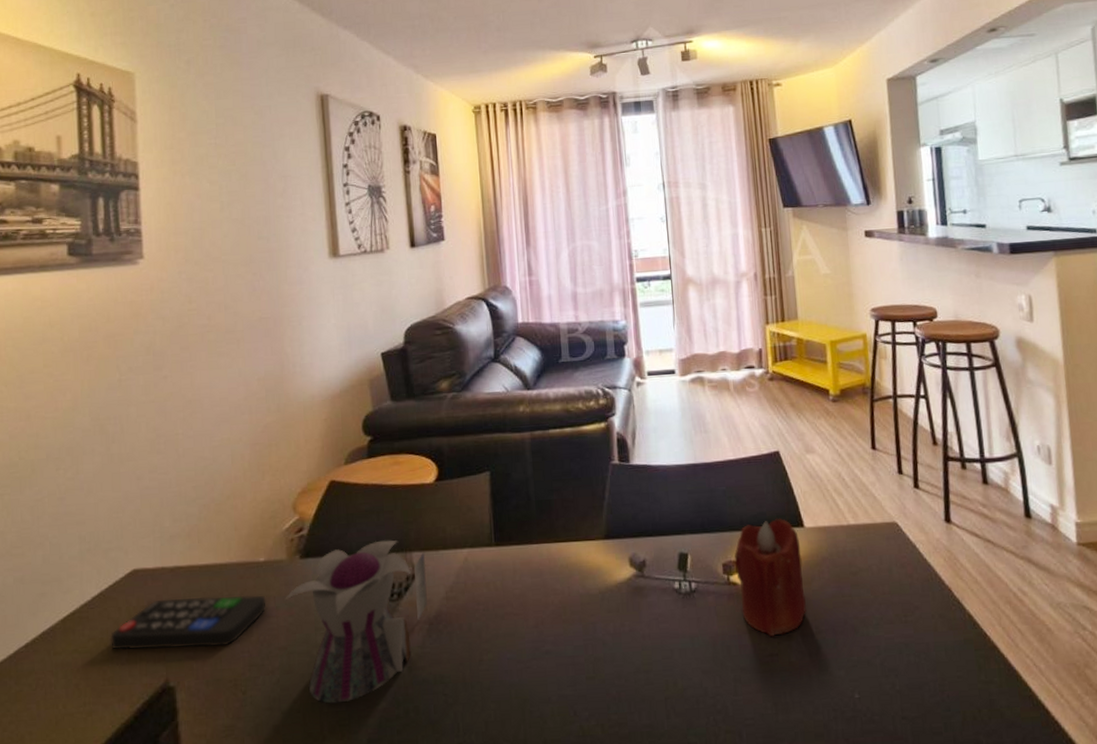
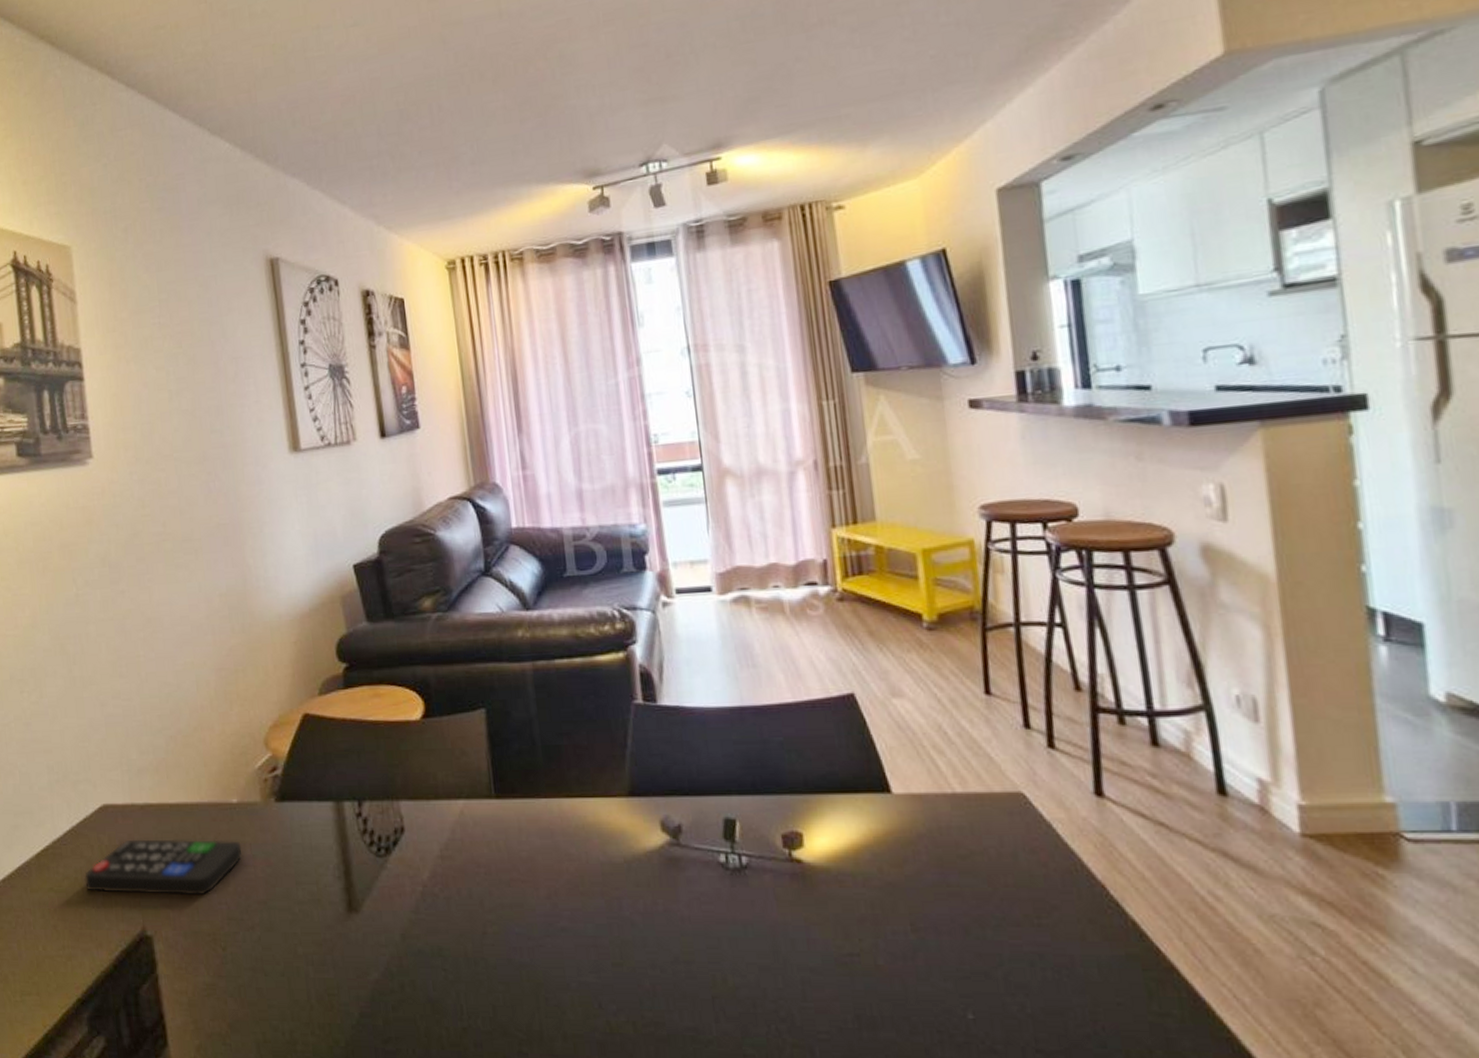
teapot: present [285,540,427,704] -> none [261,785,420,969]
candle: present [734,518,807,636] -> none [797,779,898,931]

